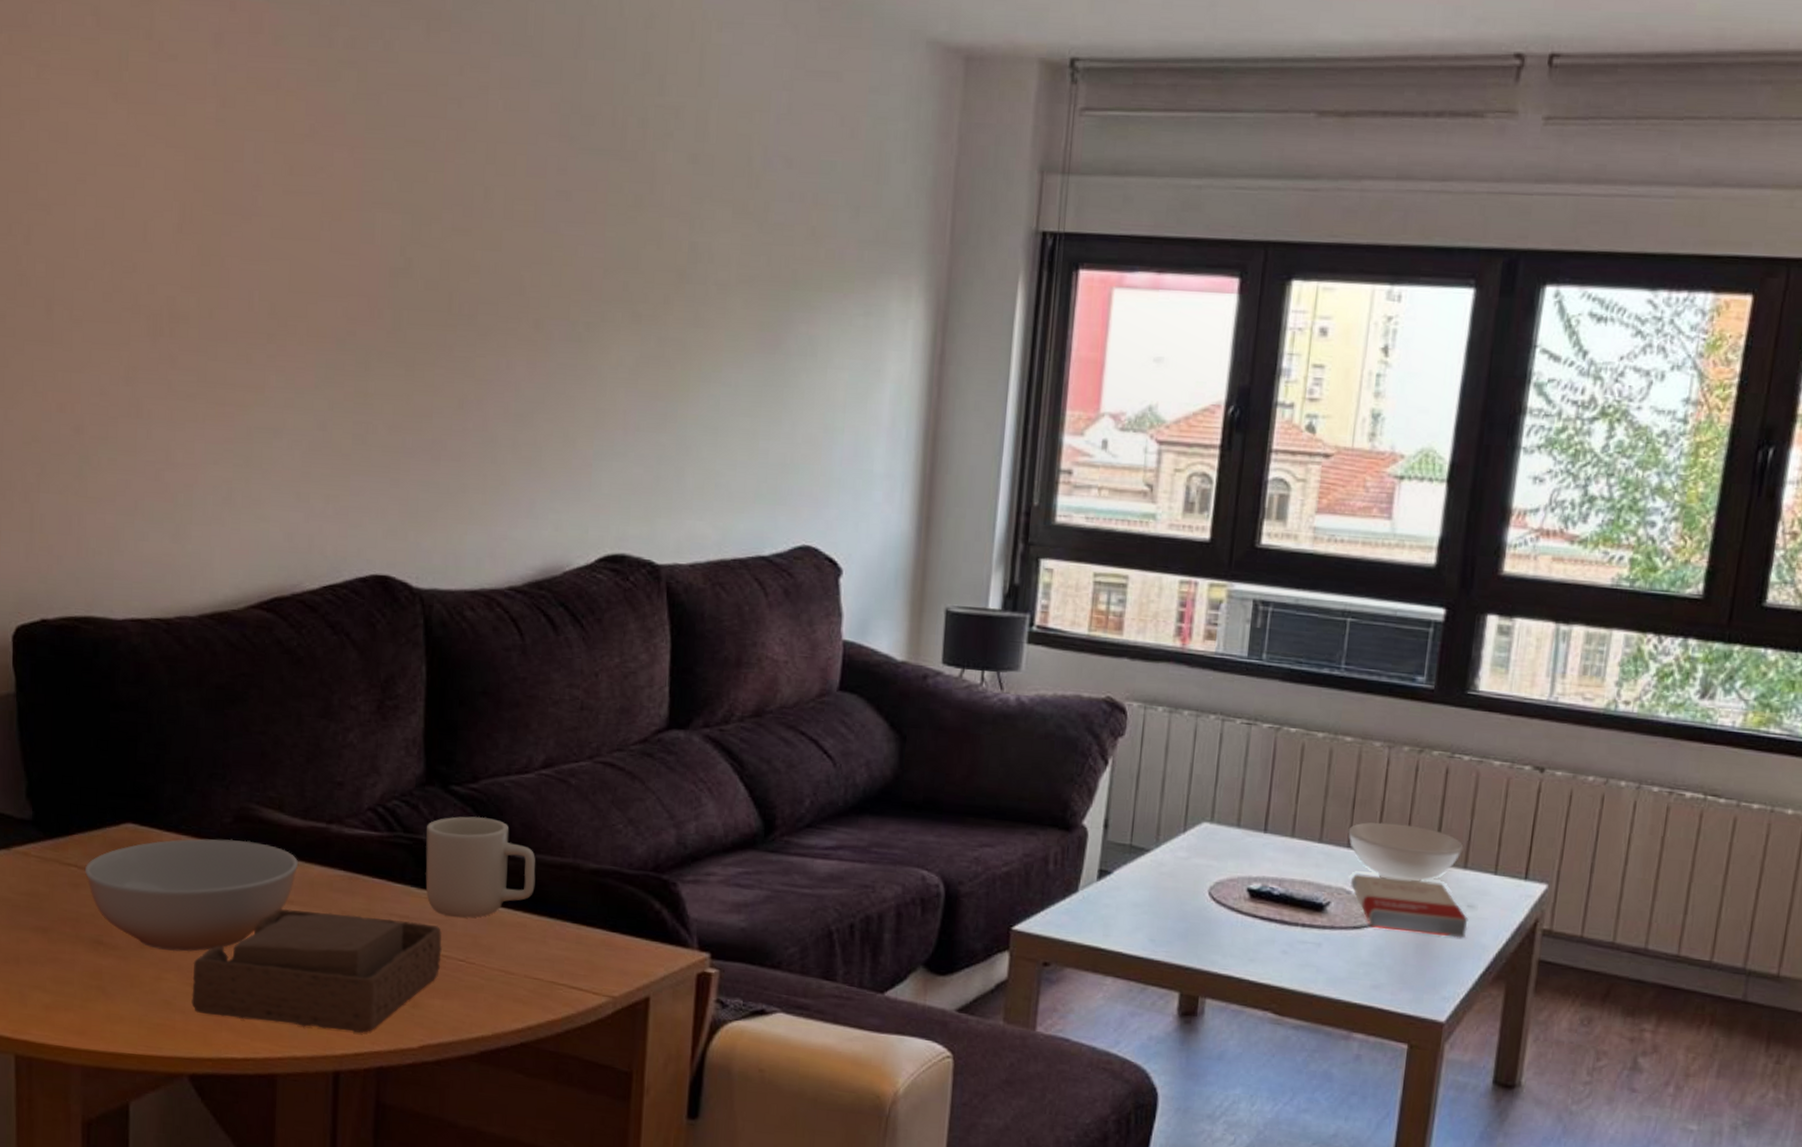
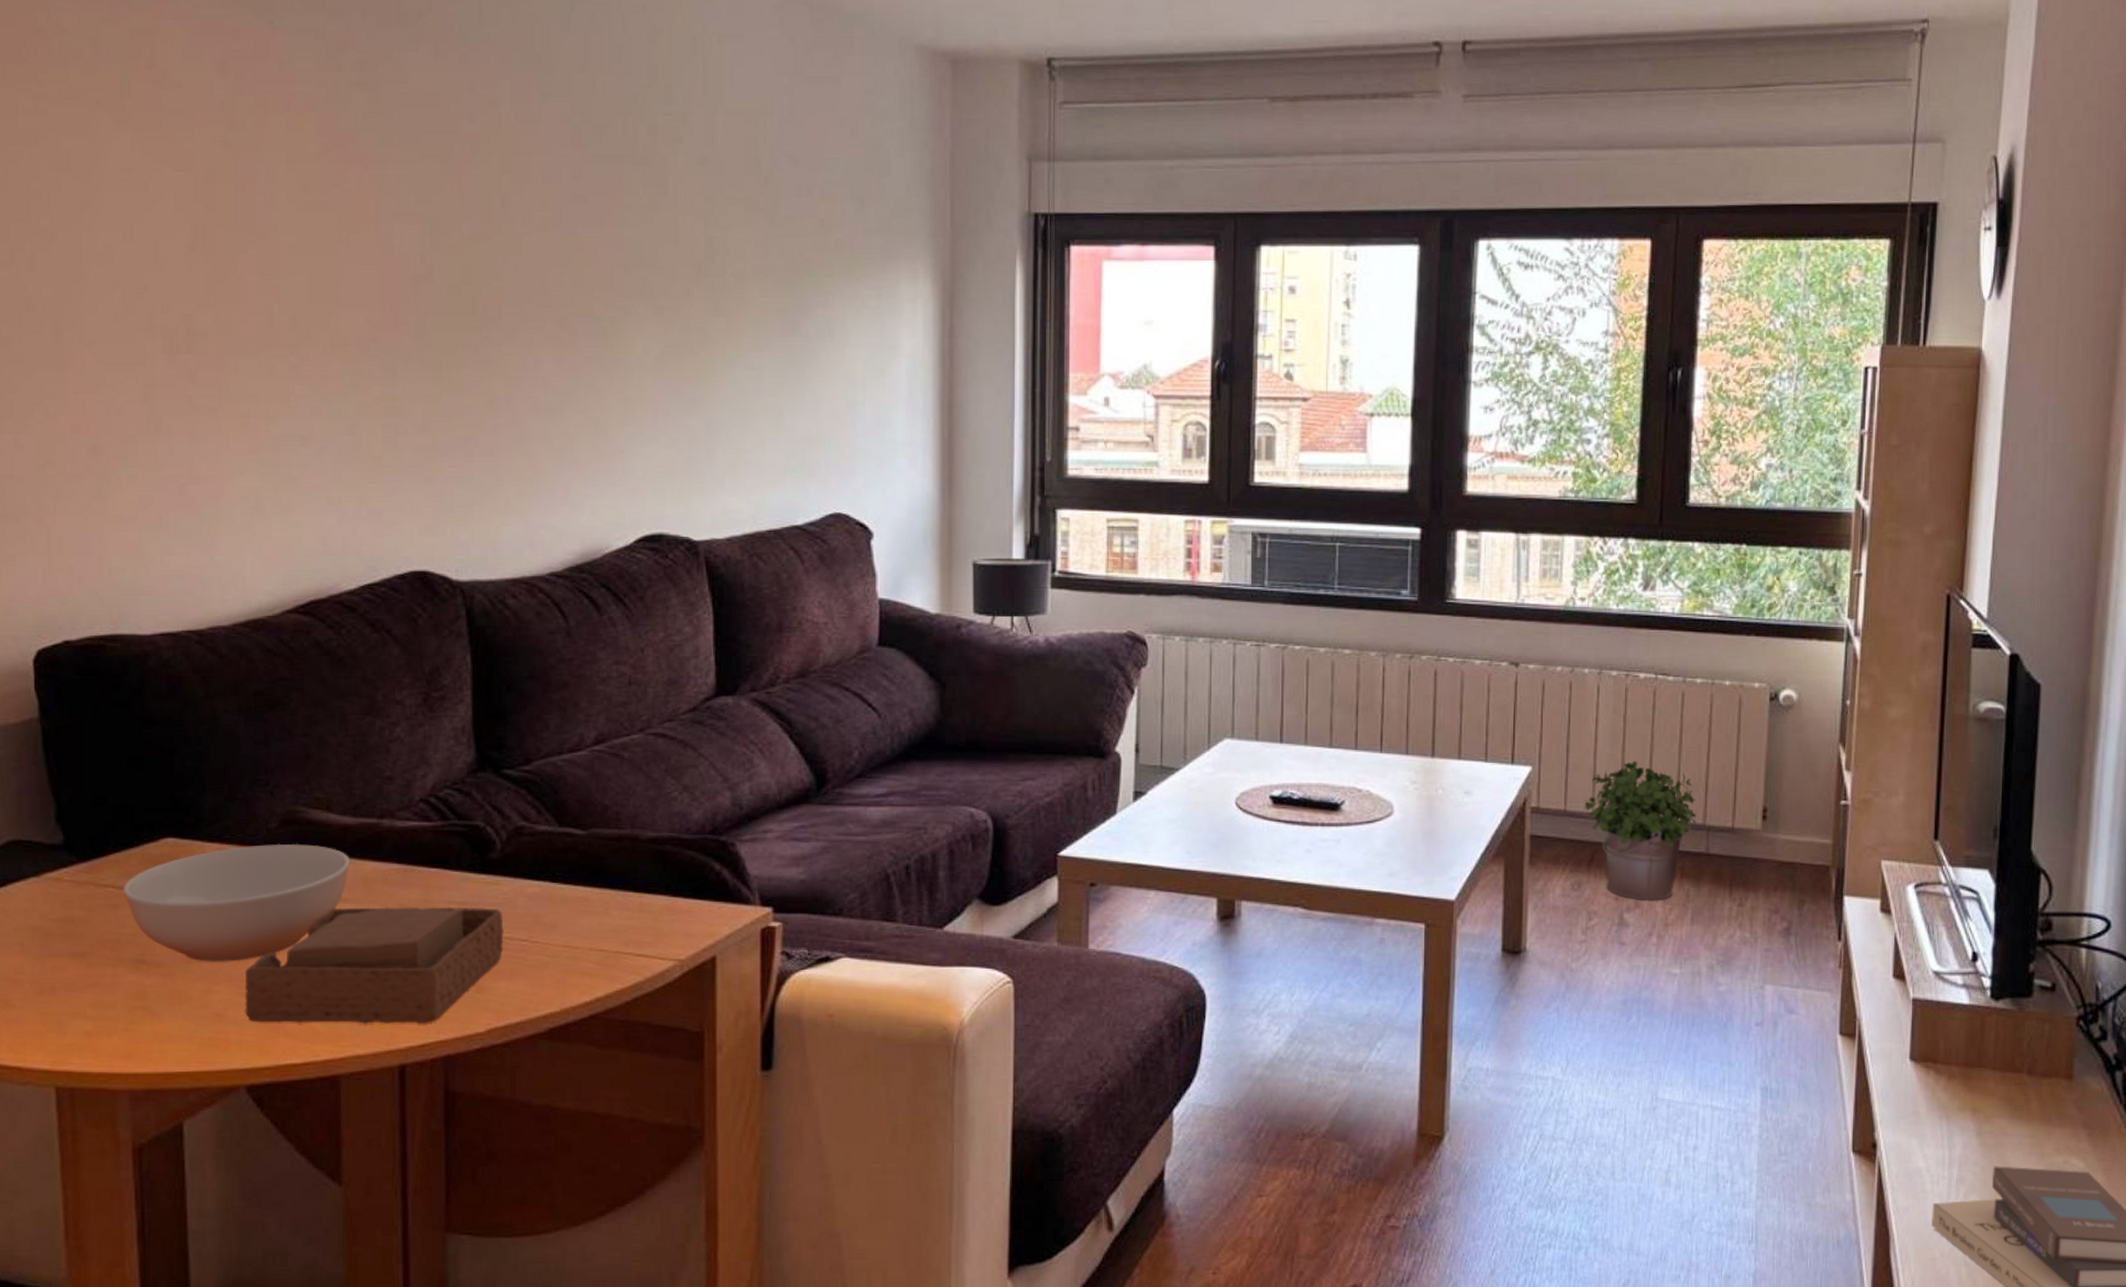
mug: present [425,816,536,918] -> none [480,798,594,898]
decorative bowl: present [1348,822,1464,882] -> none [1354,724,1456,775]
book: present [1351,872,1469,938] -> none [1361,772,1467,822]
potted plant: none [1604,889,1738,1047] -> present [1584,760,1697,901]

